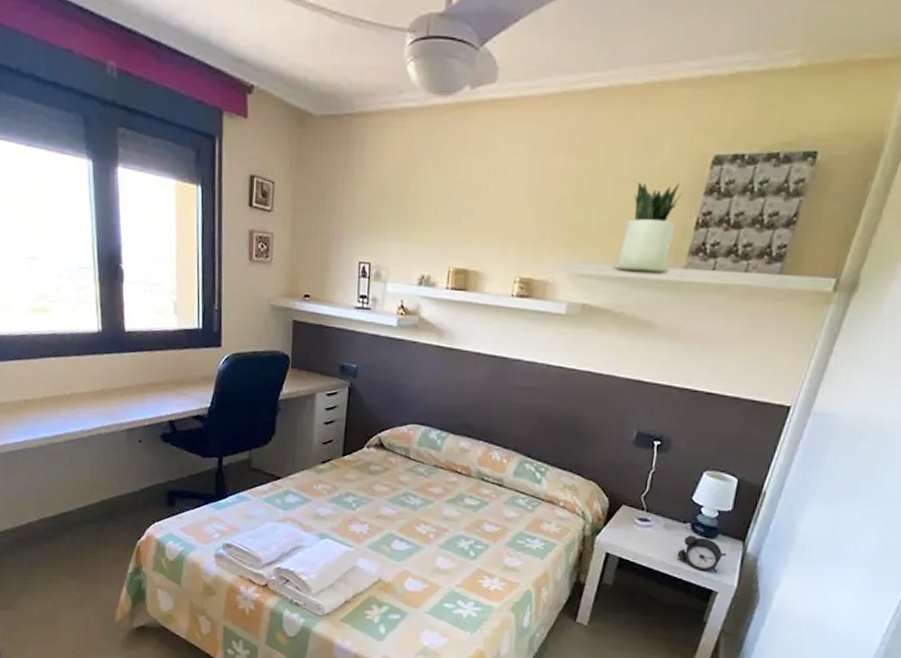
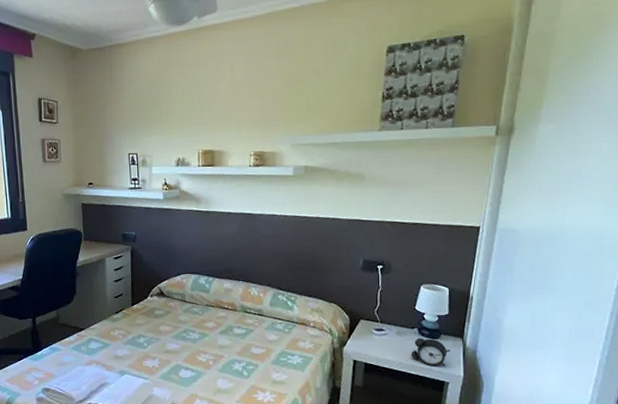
planter: present [612,182,684,276] -> none [323,69,369,140]

